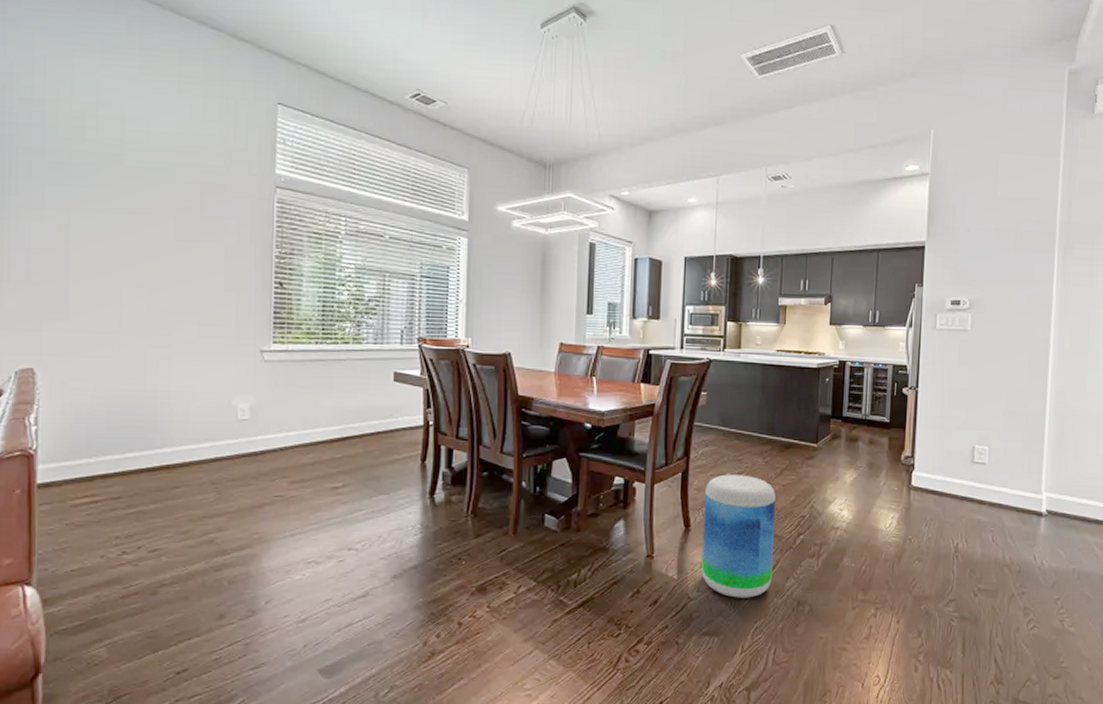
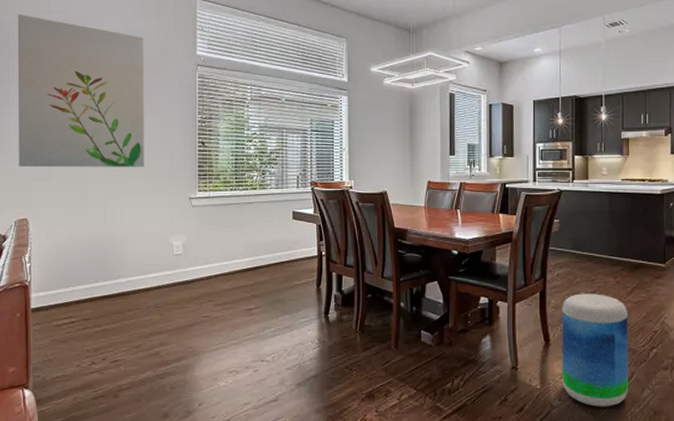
wall art: none [22,101,205,310] -> present [17,14,144,168]

